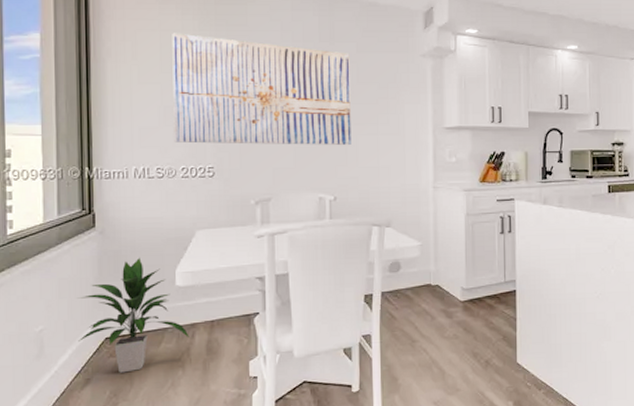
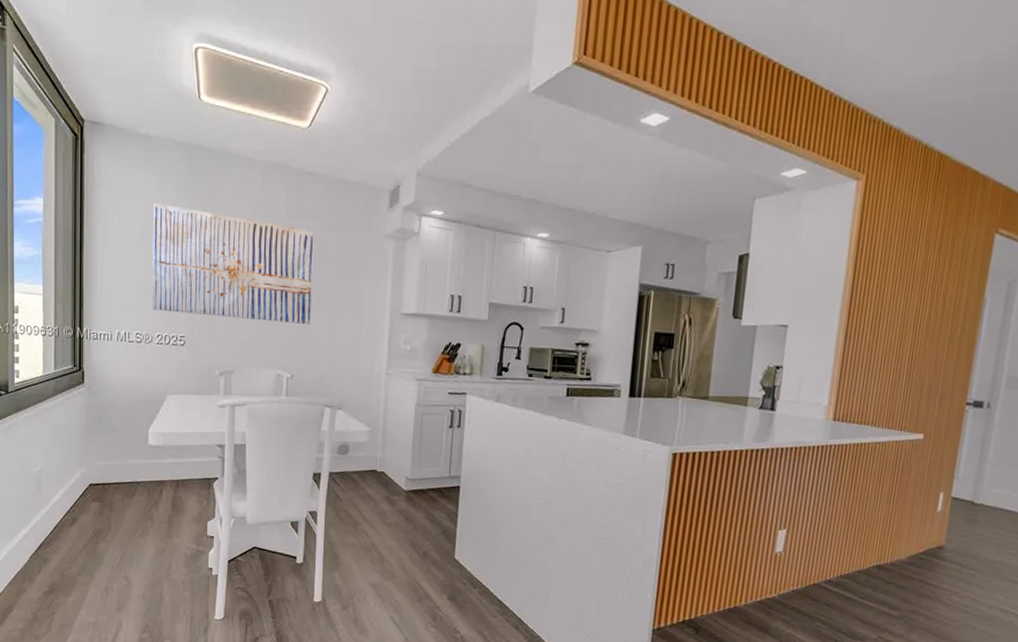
indoor plant: present [77,257,189,373] -> none [68,414,158,517]

